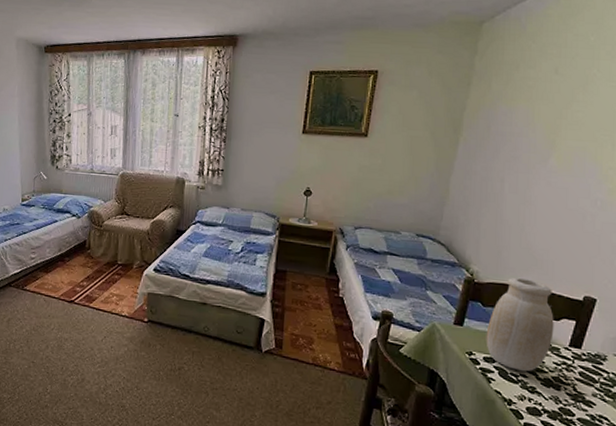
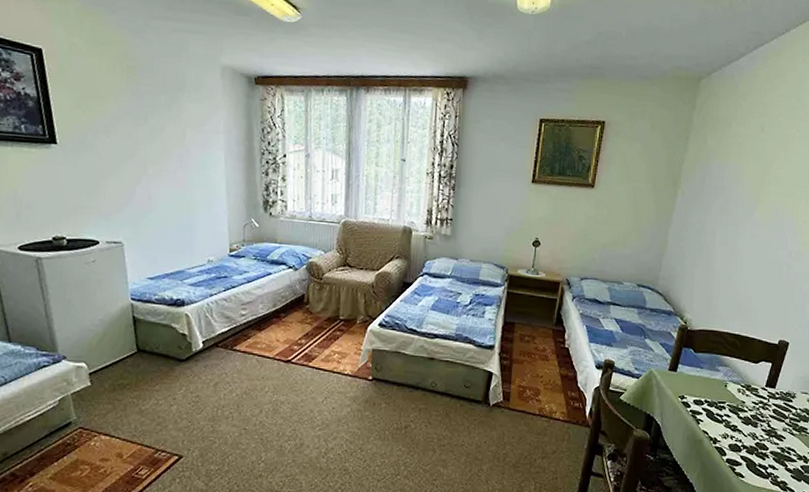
vase: present [486,278,554,372] -> none [696,325,754,412]

